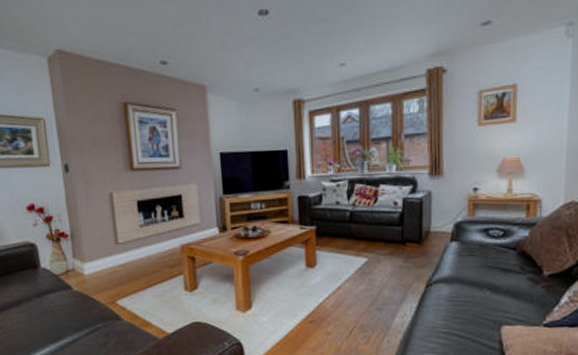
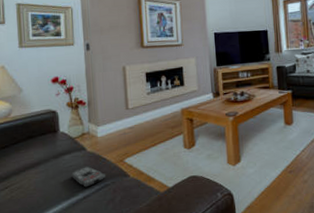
remote control: none [57,307,96,330] -> present [71,166,105,188]

